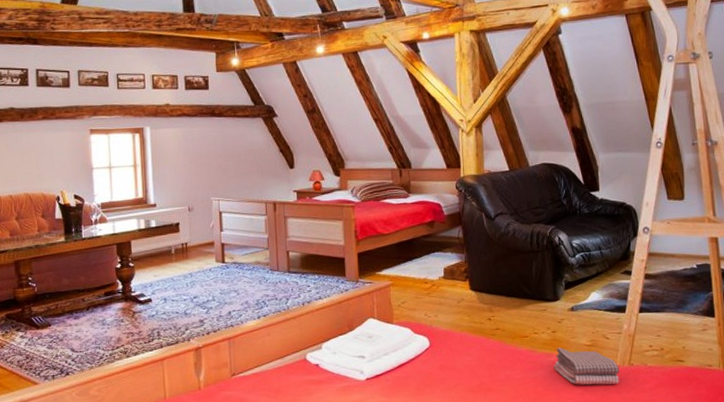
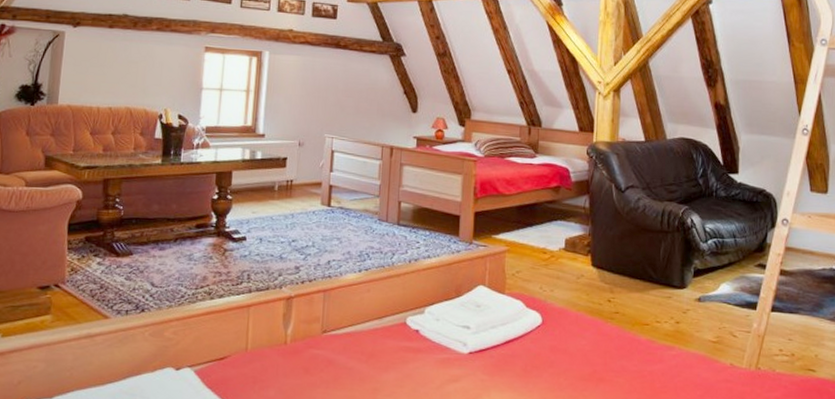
towel: present [553,347,620,385] -> none [674,340,746,388]

